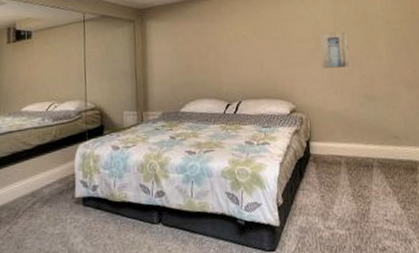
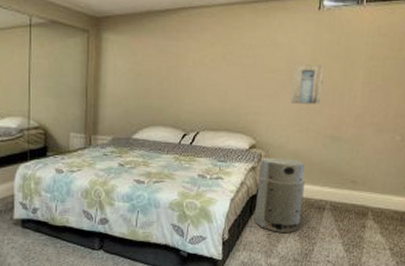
air purifier: none [302,119,351,194] -> present [254,157,305,234]

